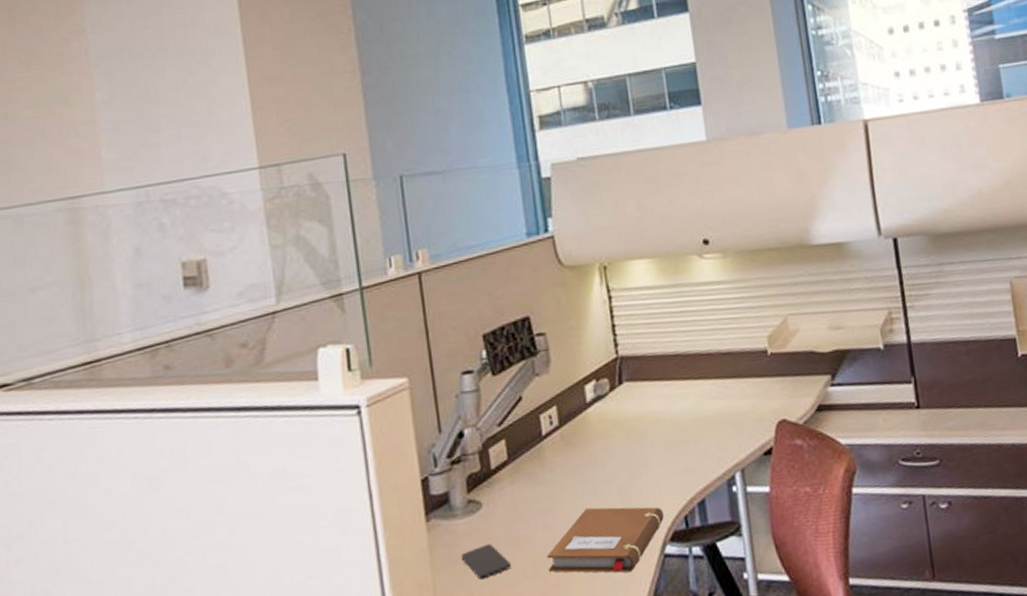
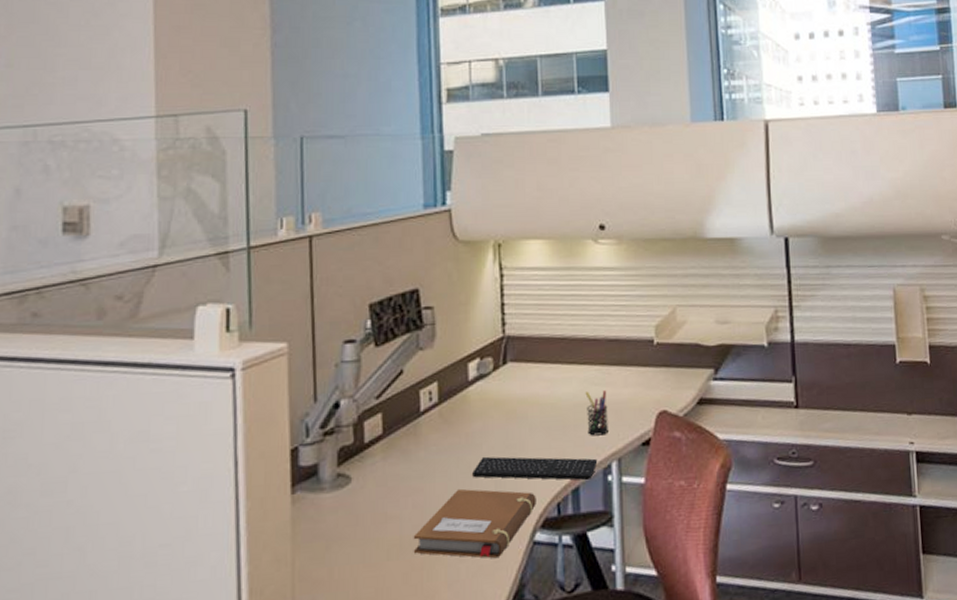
smartphone: present [461,544,511,580] -> none [324,520,375,558]
keyboard: none [598,470,721,497] -> present [472,456,598,480]
pen holder: none [703,403,729,449] -> present [585,390,608,436]

